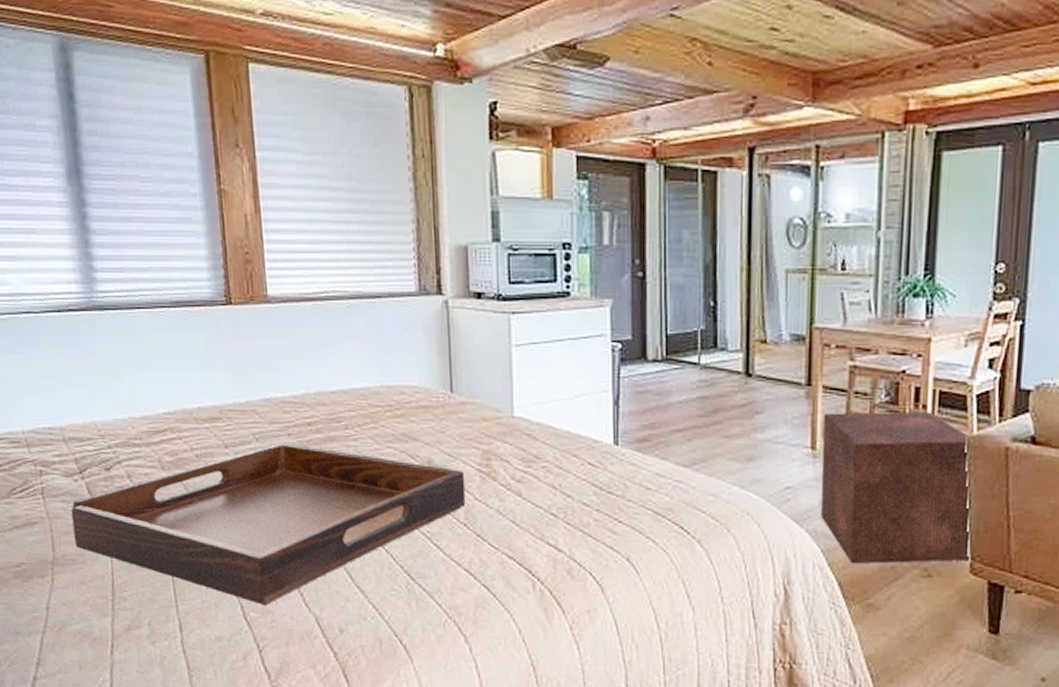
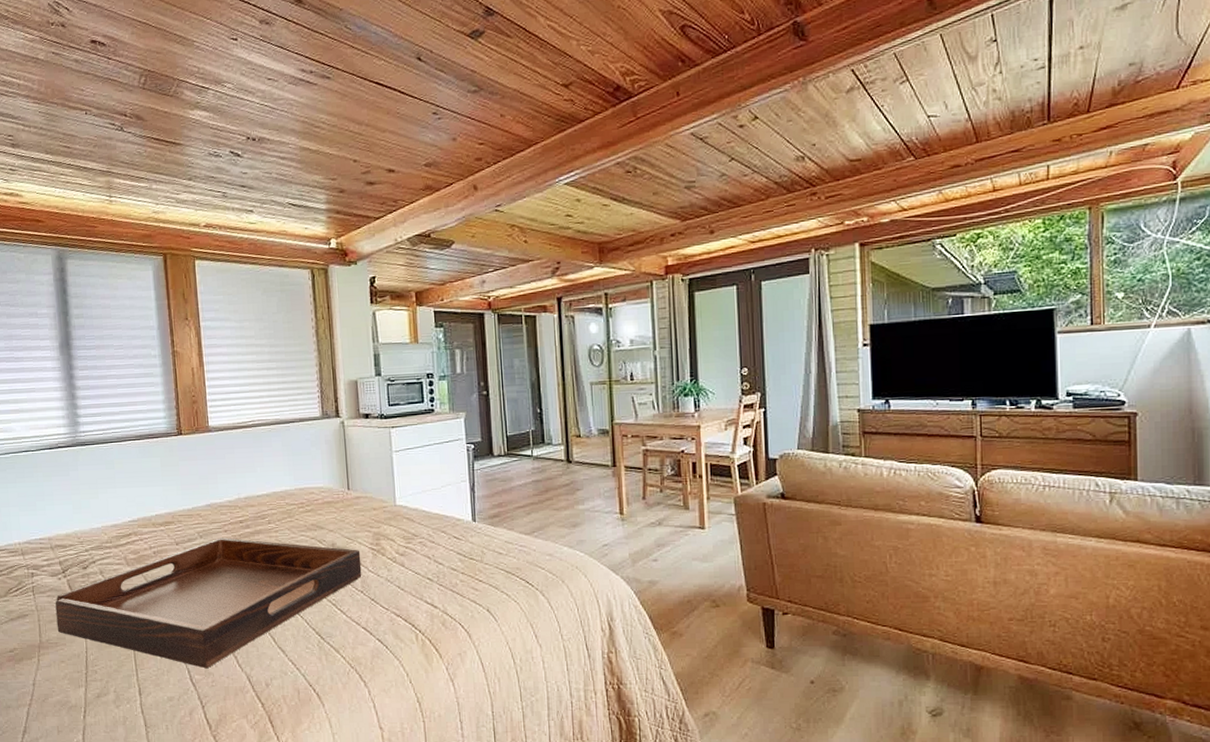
ottoman: present [821,411,973,564] -> none [626,480,748,601]

